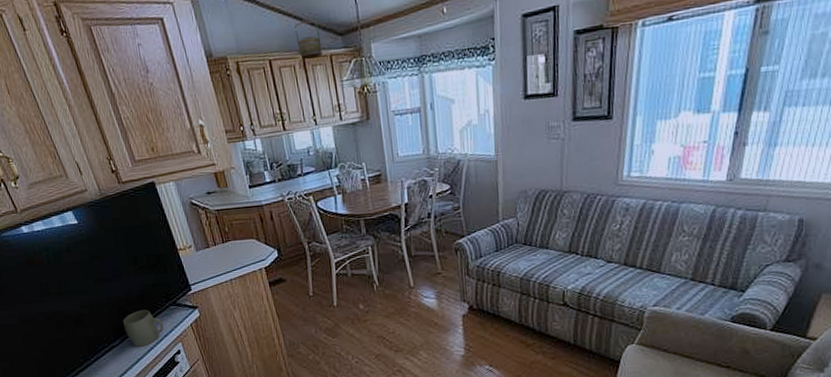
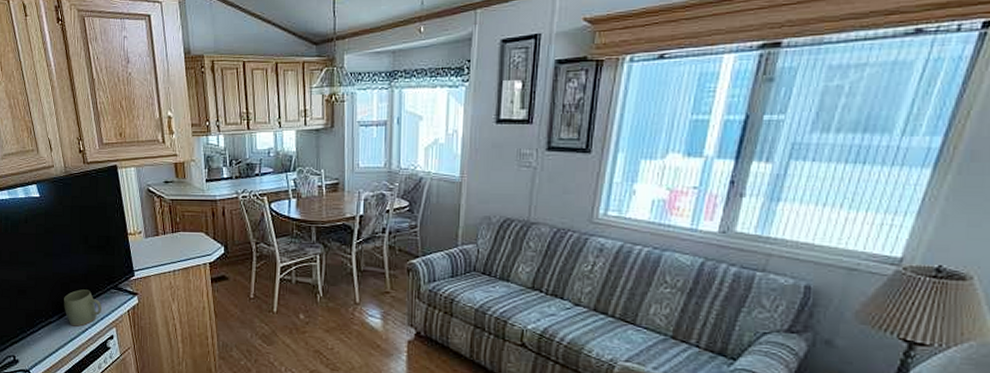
decorative basket: present [294,18,323,59] -> none [271,25,296,64]

